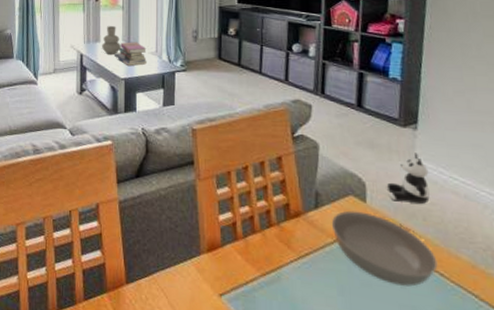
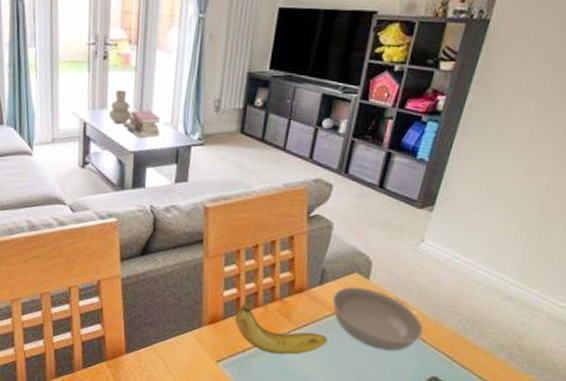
fruit: none [233,217,334,288] -> present [235,292,328,355]
stuffed animal: present [386,153,430,205] -> none [391,233,435,282]

